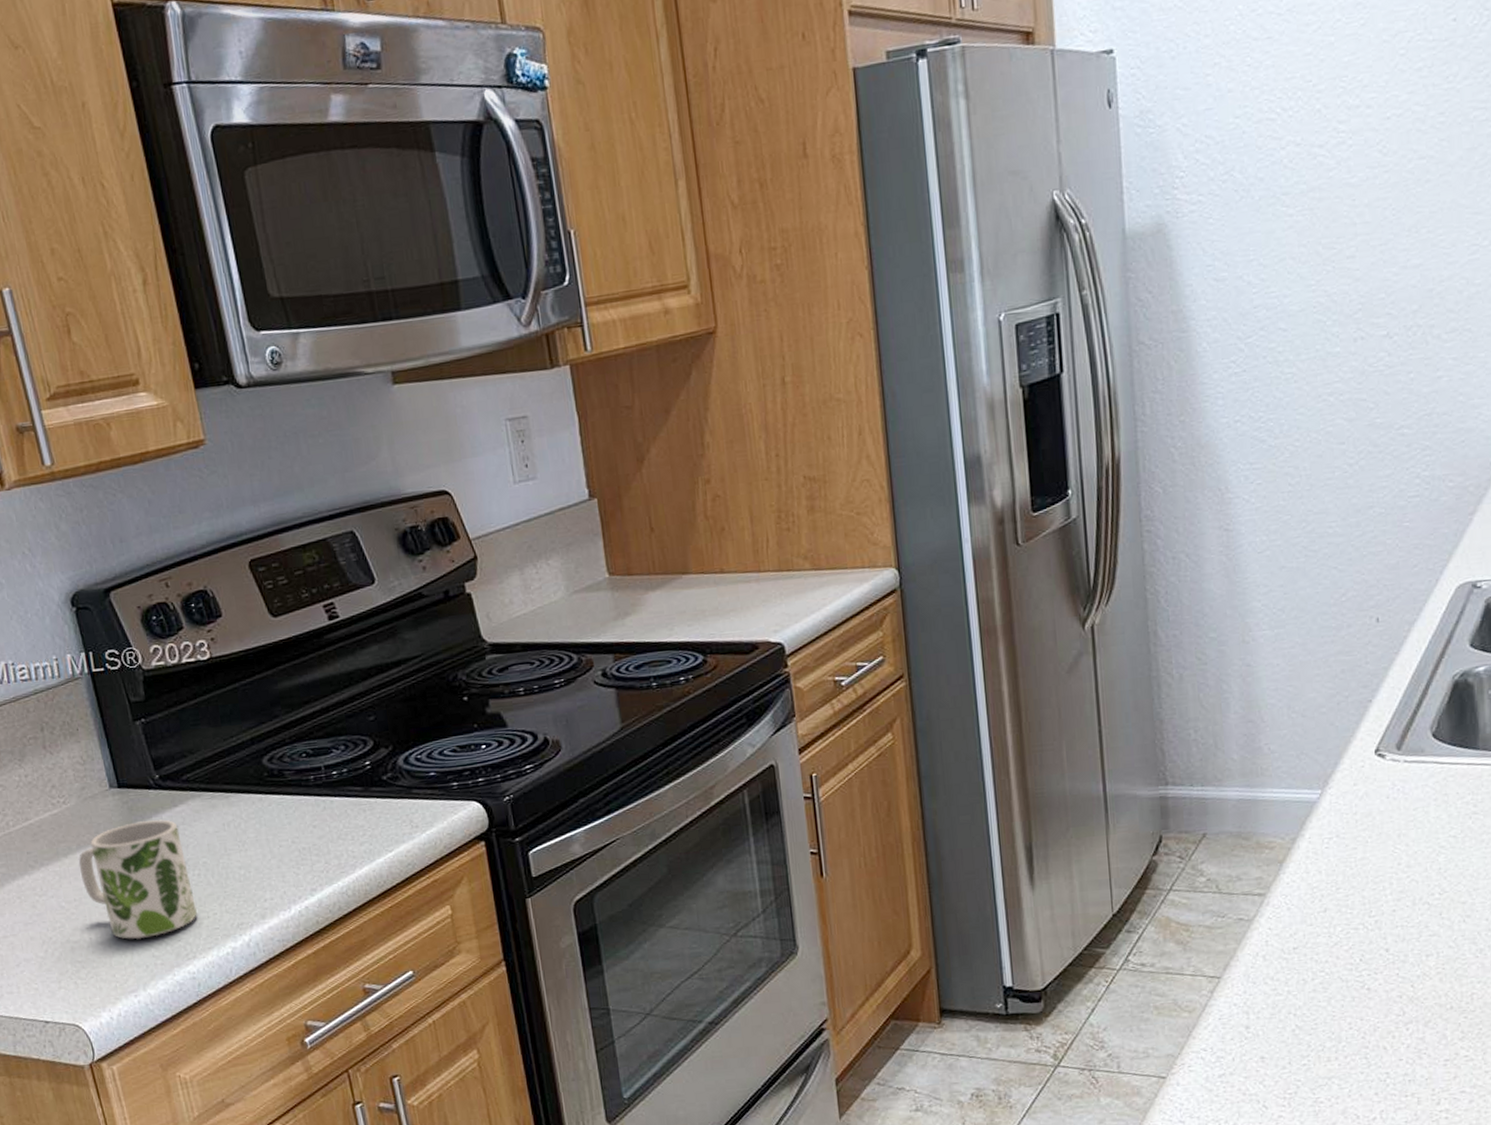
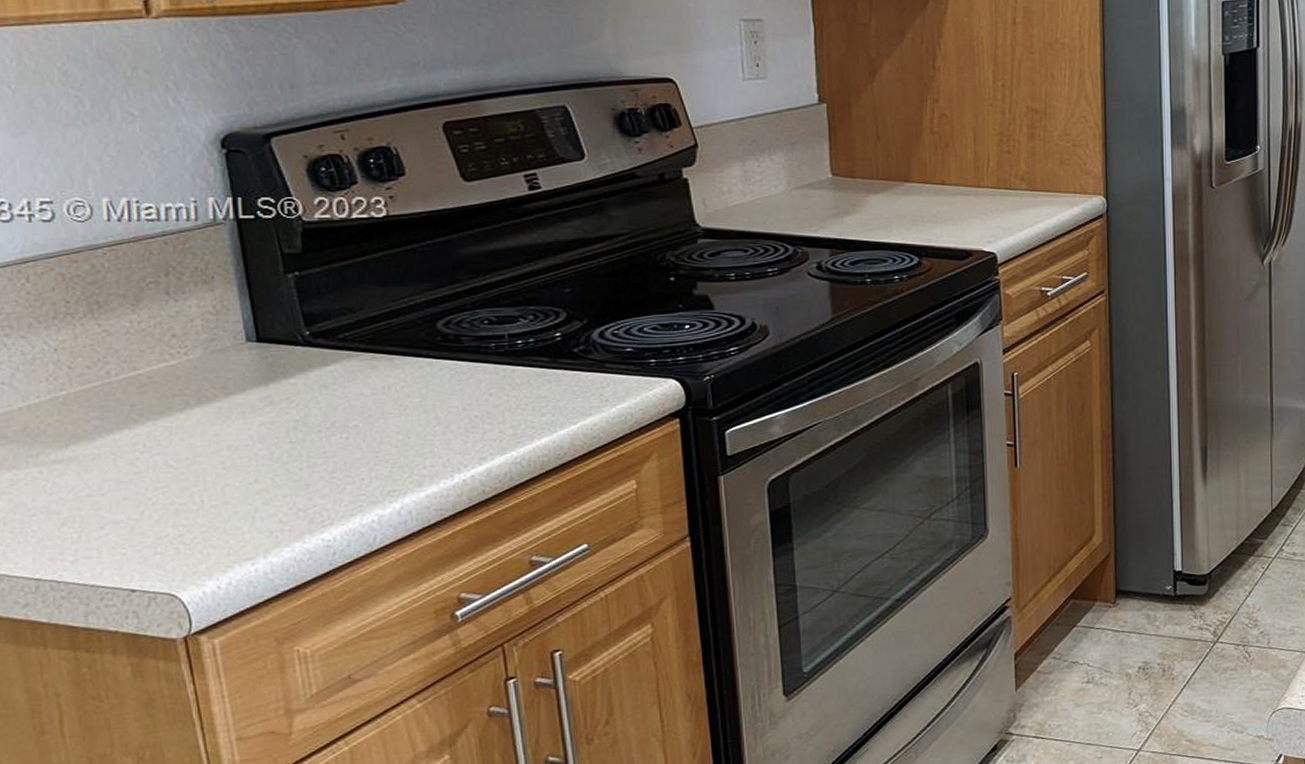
mug: present [79,819,197,940] -> none [196,377,340,504]

